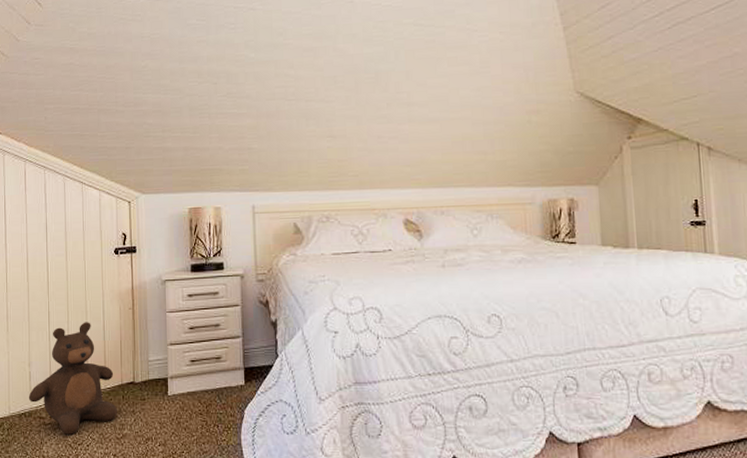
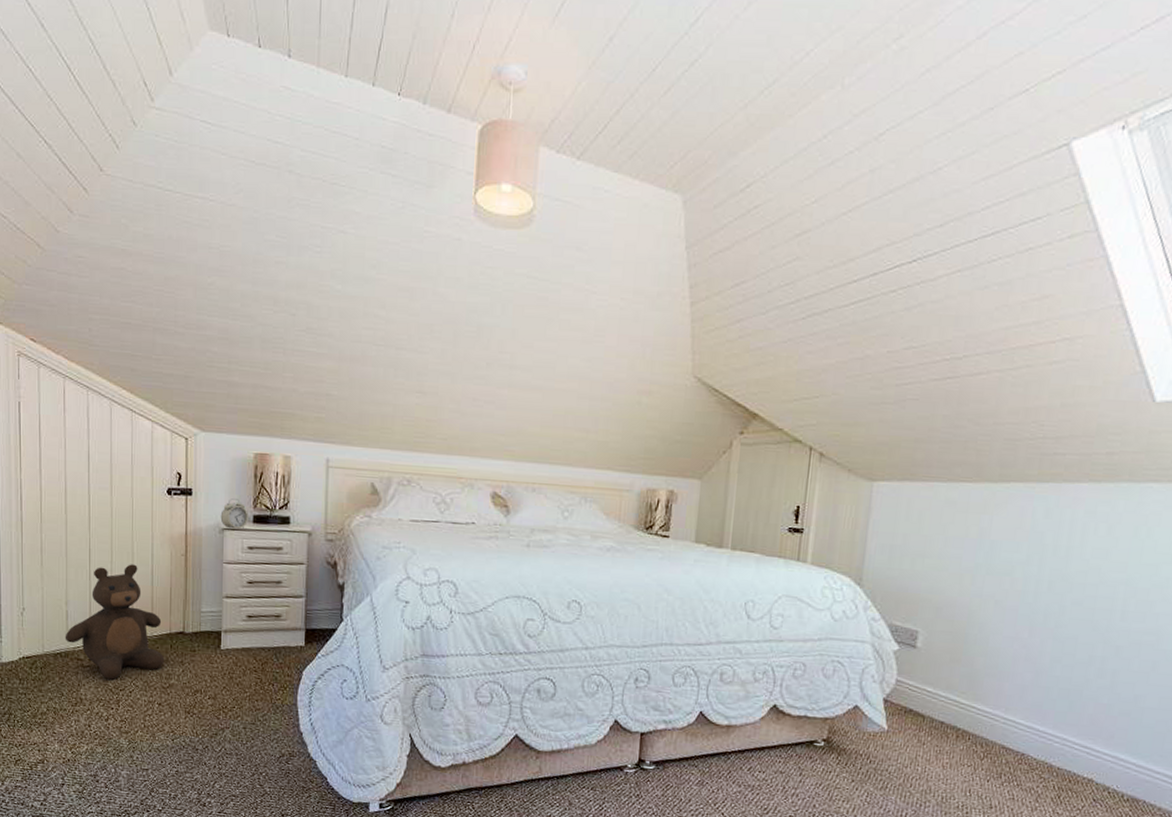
alarm clock: none [162,251,187,281] -> present [220,498,248,530]

